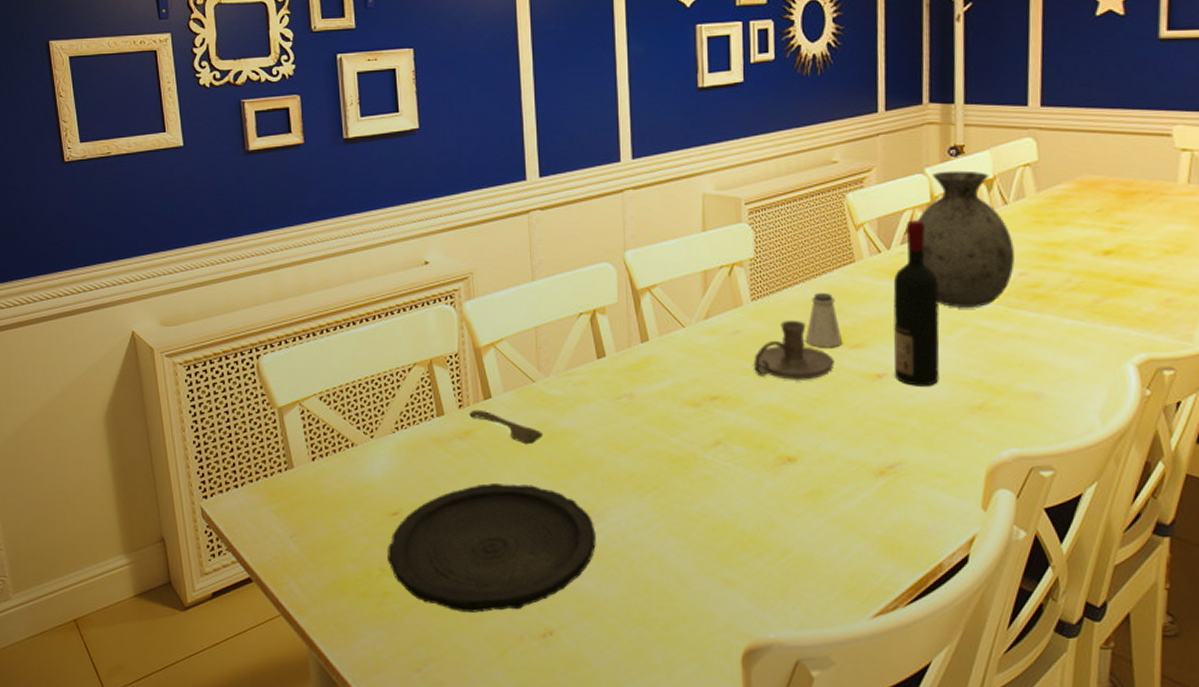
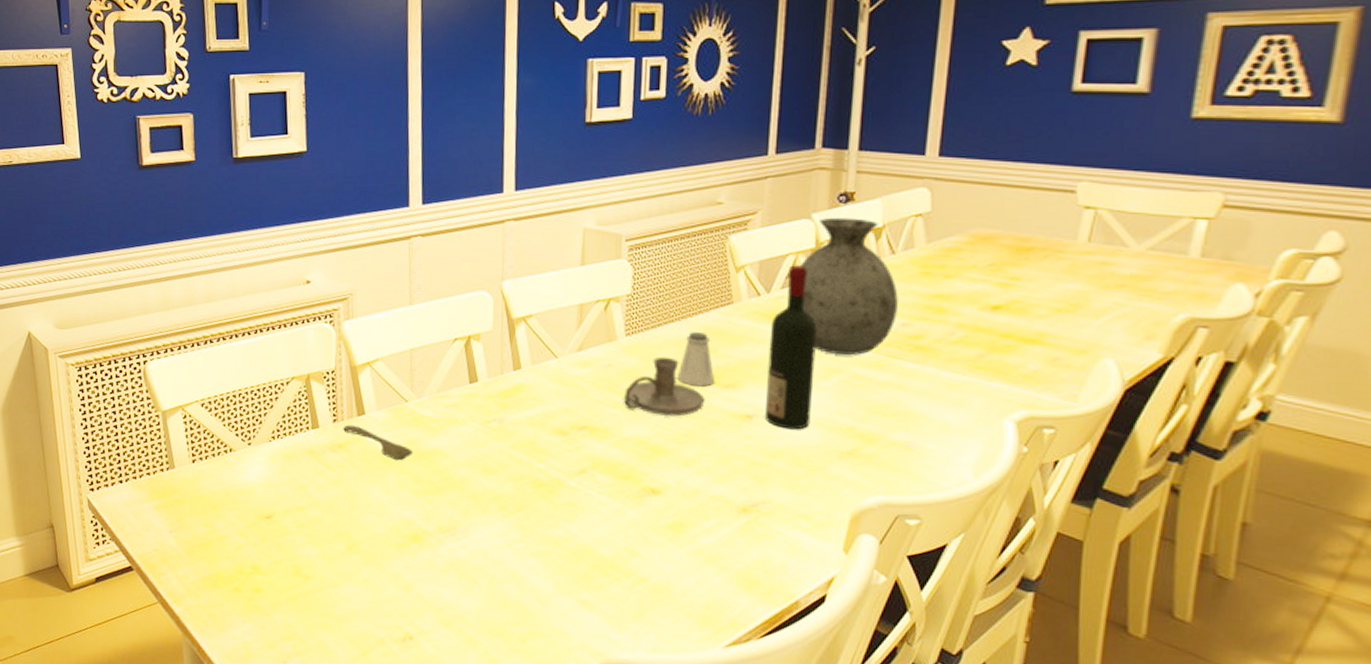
plate: present [388,482,596,613] -> none [260,494,459,614]

